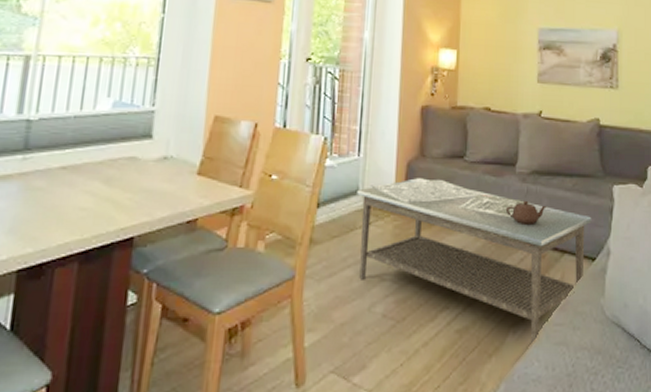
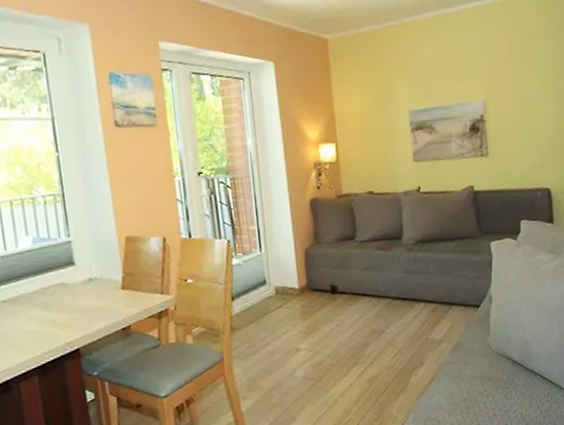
coffee table: present [357,178,592,343] -> none [264,260,474,380]

